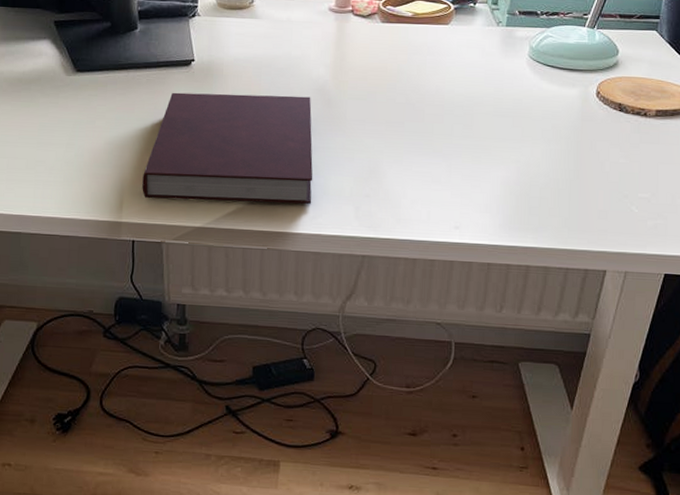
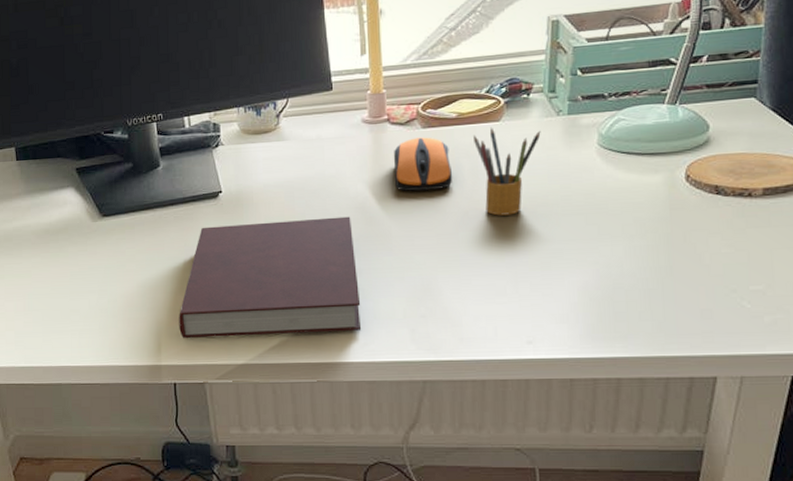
computer mouse: none [352,31,405,81] -> present [393,137,453,192]
pencil box: none [425,29,482,111] -> present [474,127,541,216]

